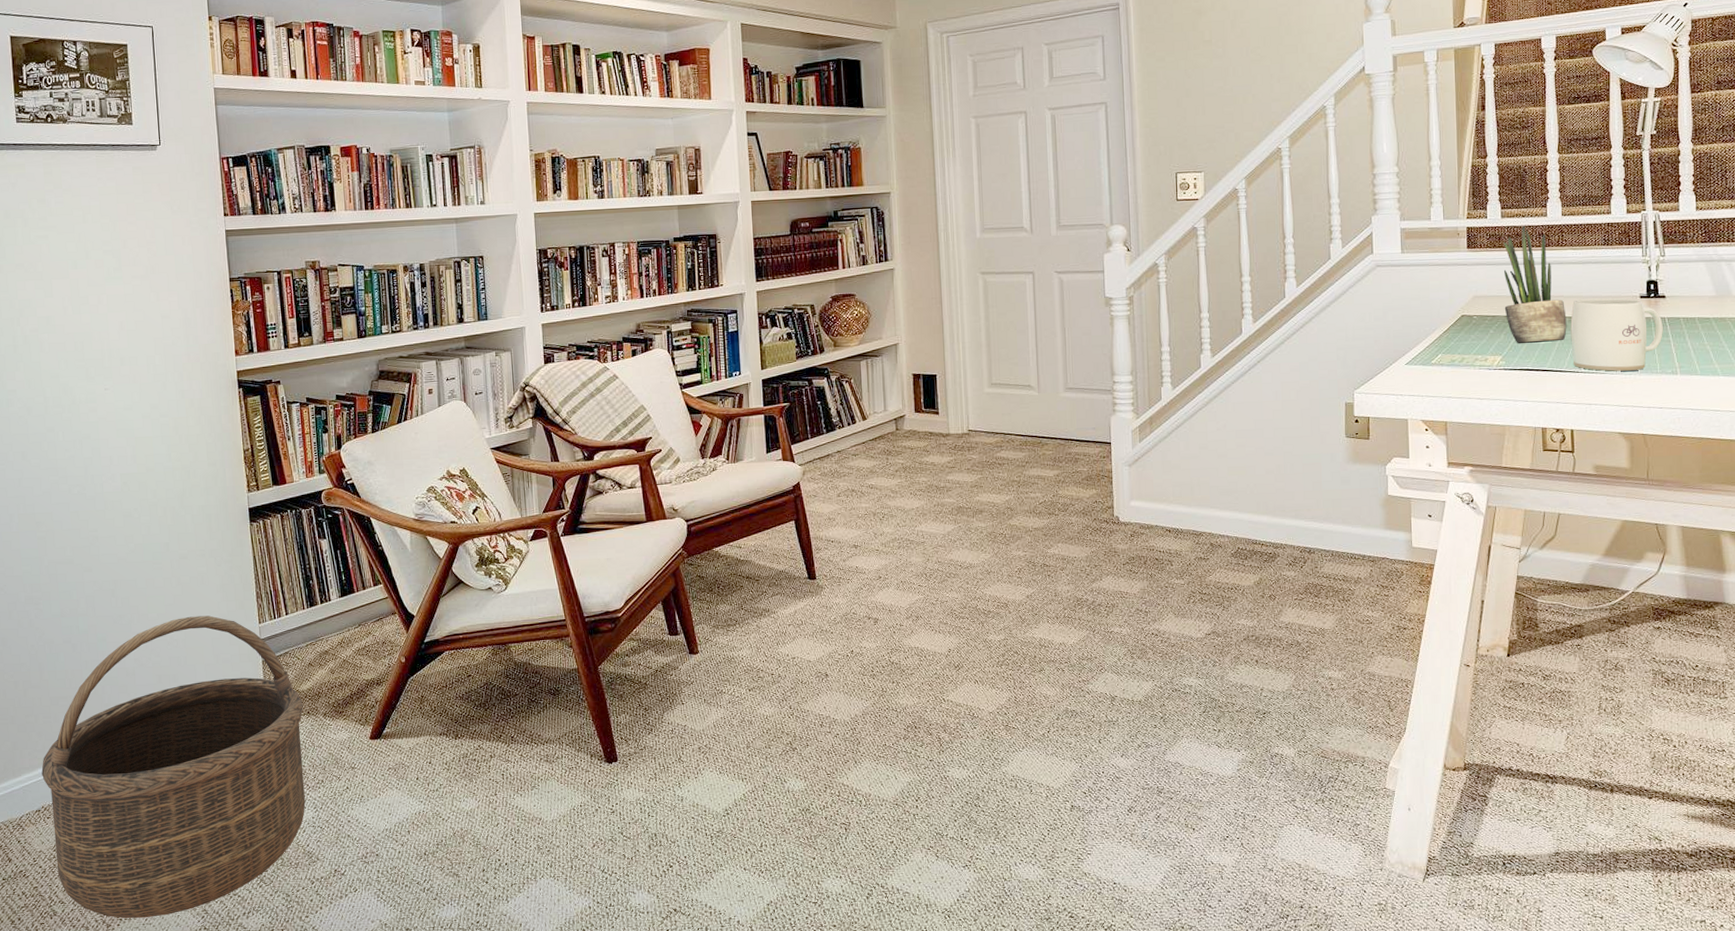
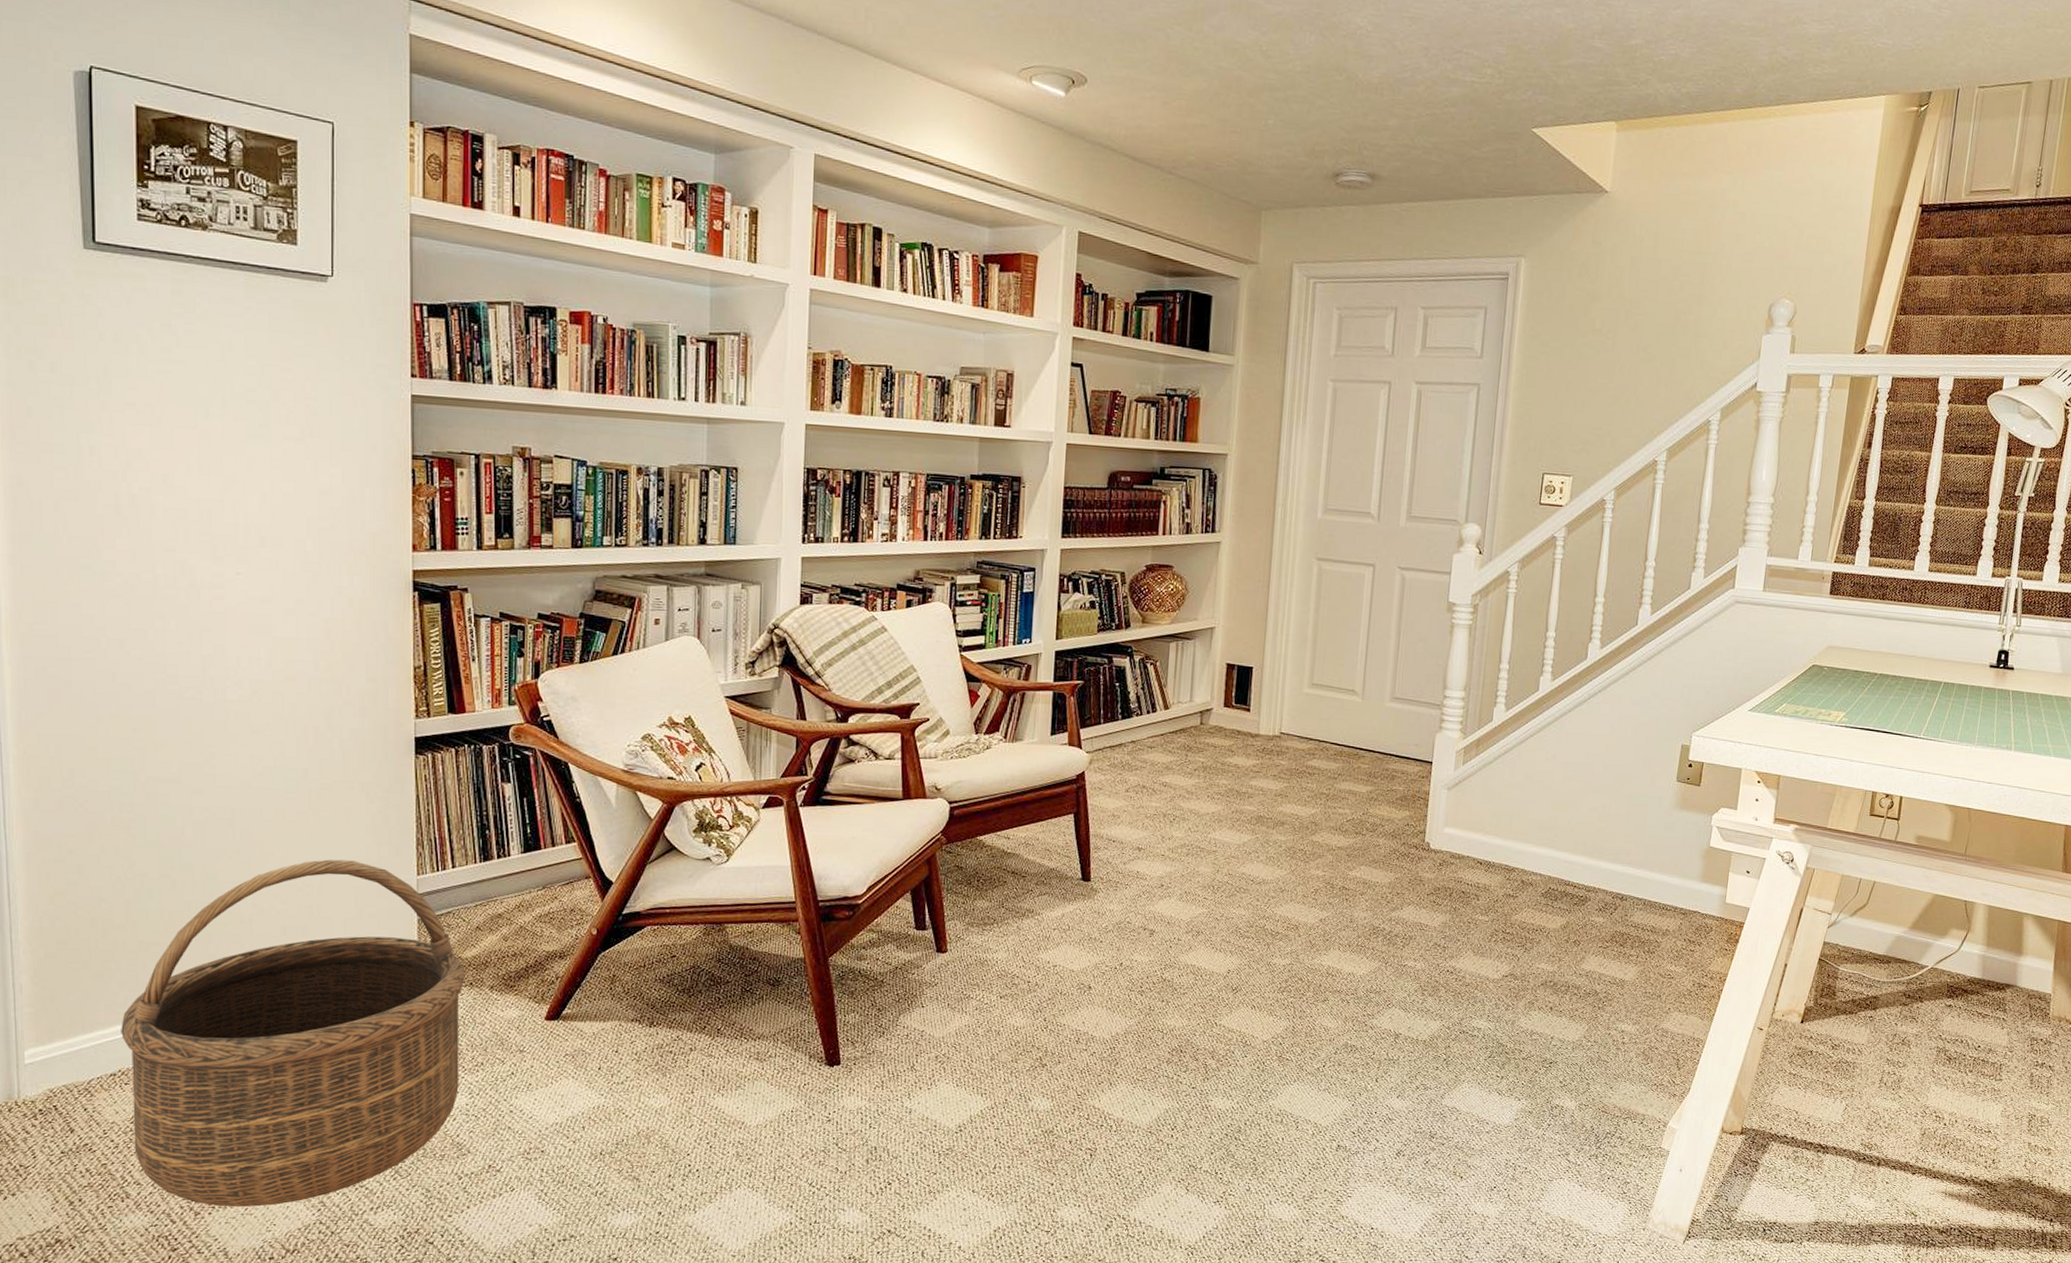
potted plant: present [1504,226,1567,344] -> none [1856,578,1916,704]
mug: present [1570,298,1663,371] -> none [1913,661,2007,742]

